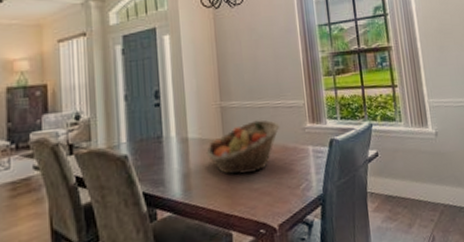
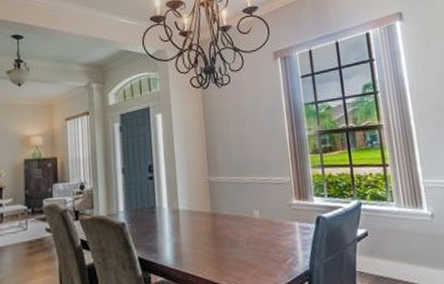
fruit basket: present [206,119,280,175] -> none [195,195,266,246]

